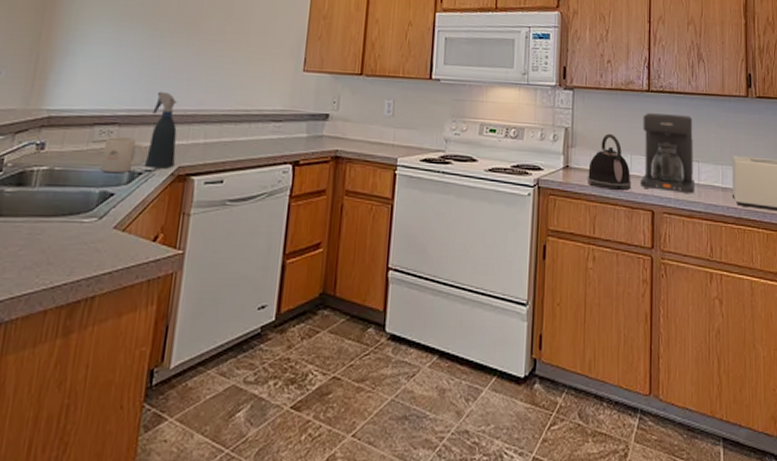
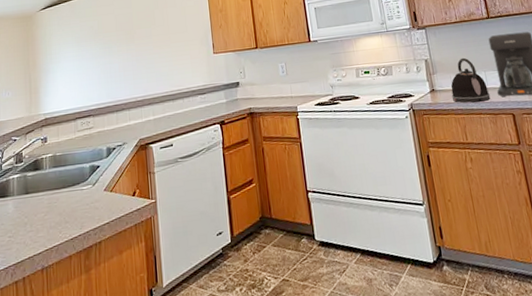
mug: present [100,137,146,174] -> none [86,124,115,152]
spray bottle: present [144,91,177,169] -> none [114,86,136,144]

